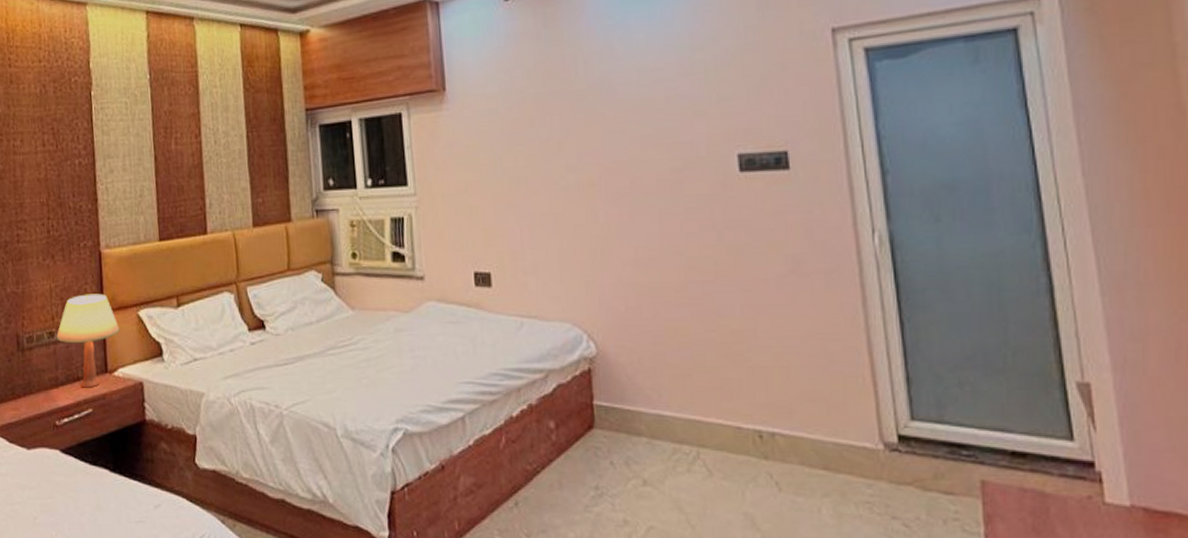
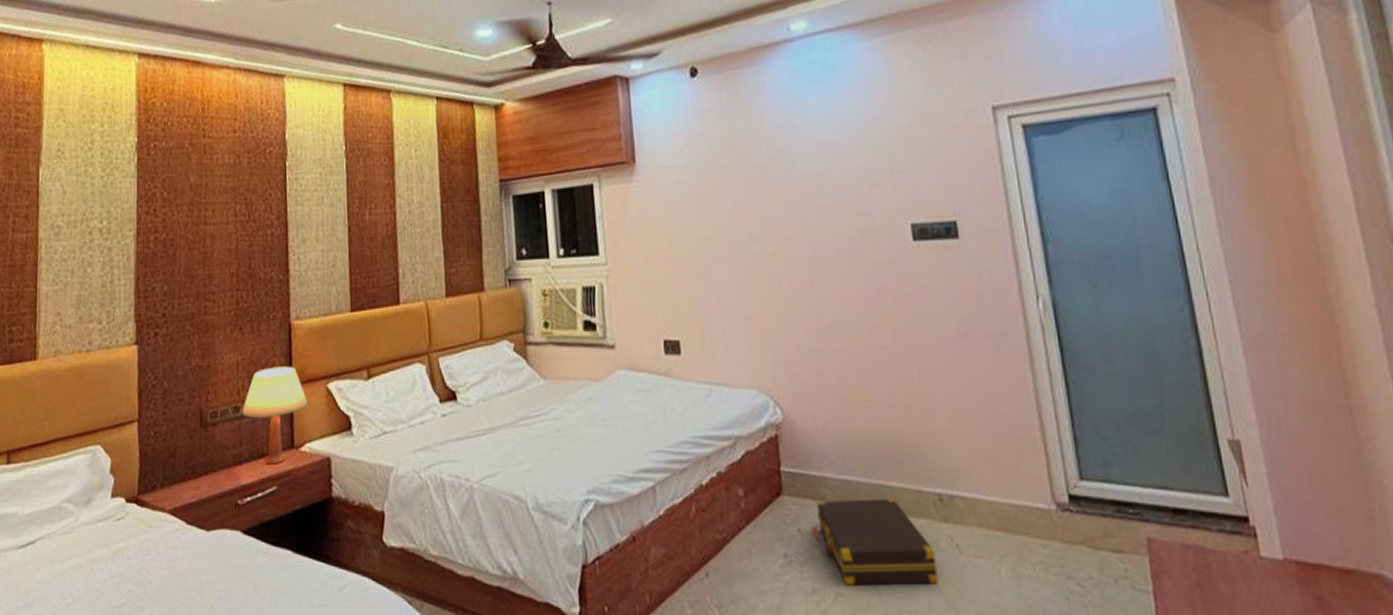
suitcase: none [624,434,756,520] -> present [811,498,939,586]

